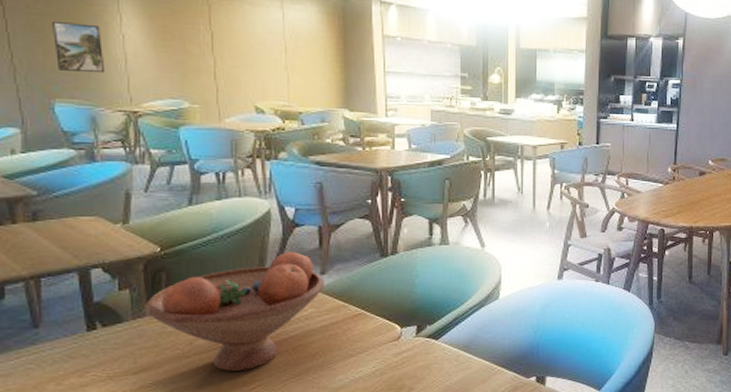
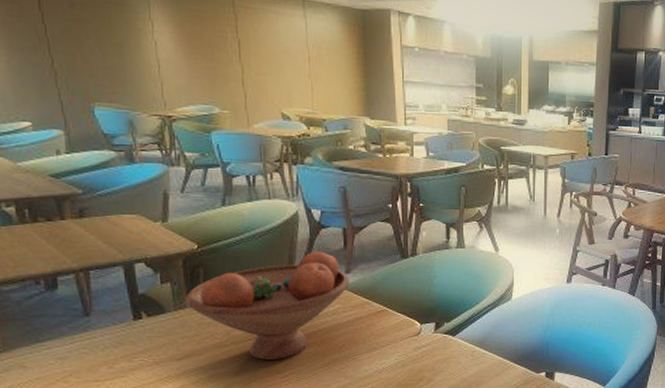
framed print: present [52,22,104,74] -> none [88,28,139,79]

